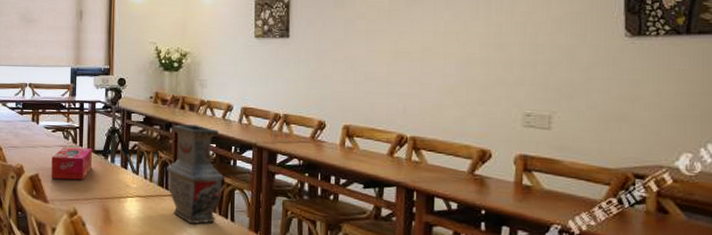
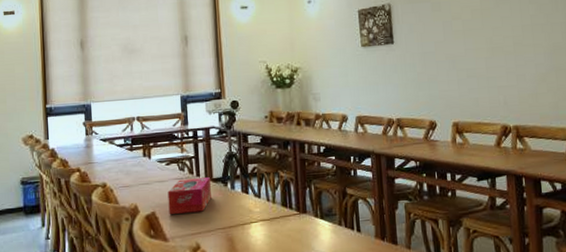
vase: present [167,124,224,224] -> none [289,138,346,241]

